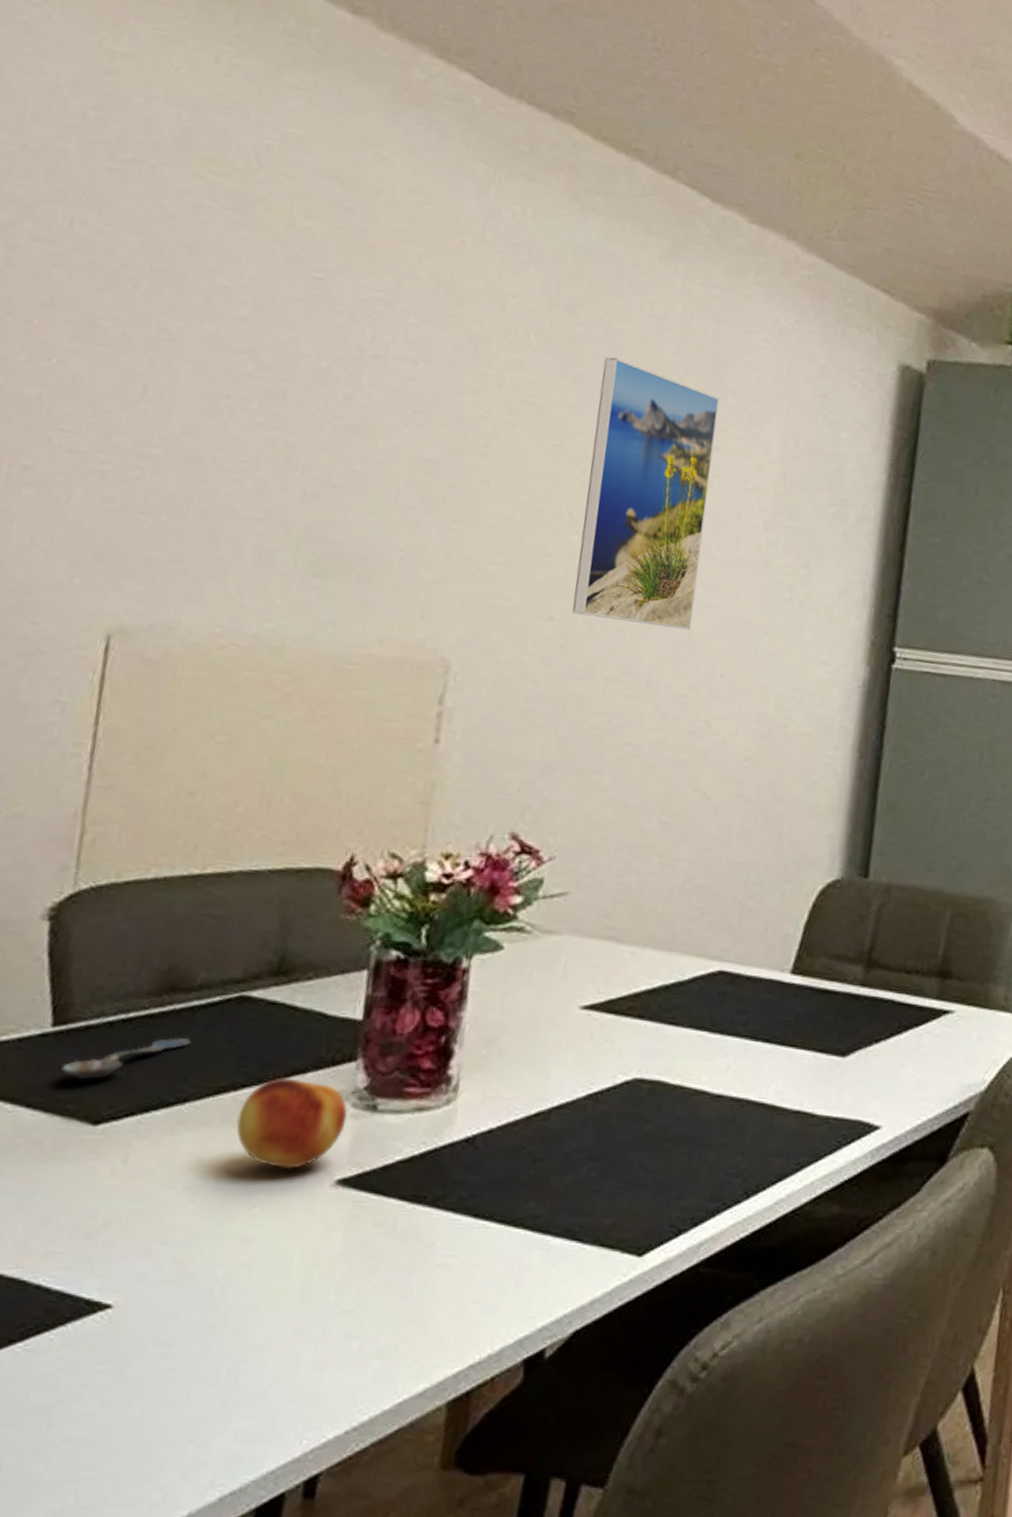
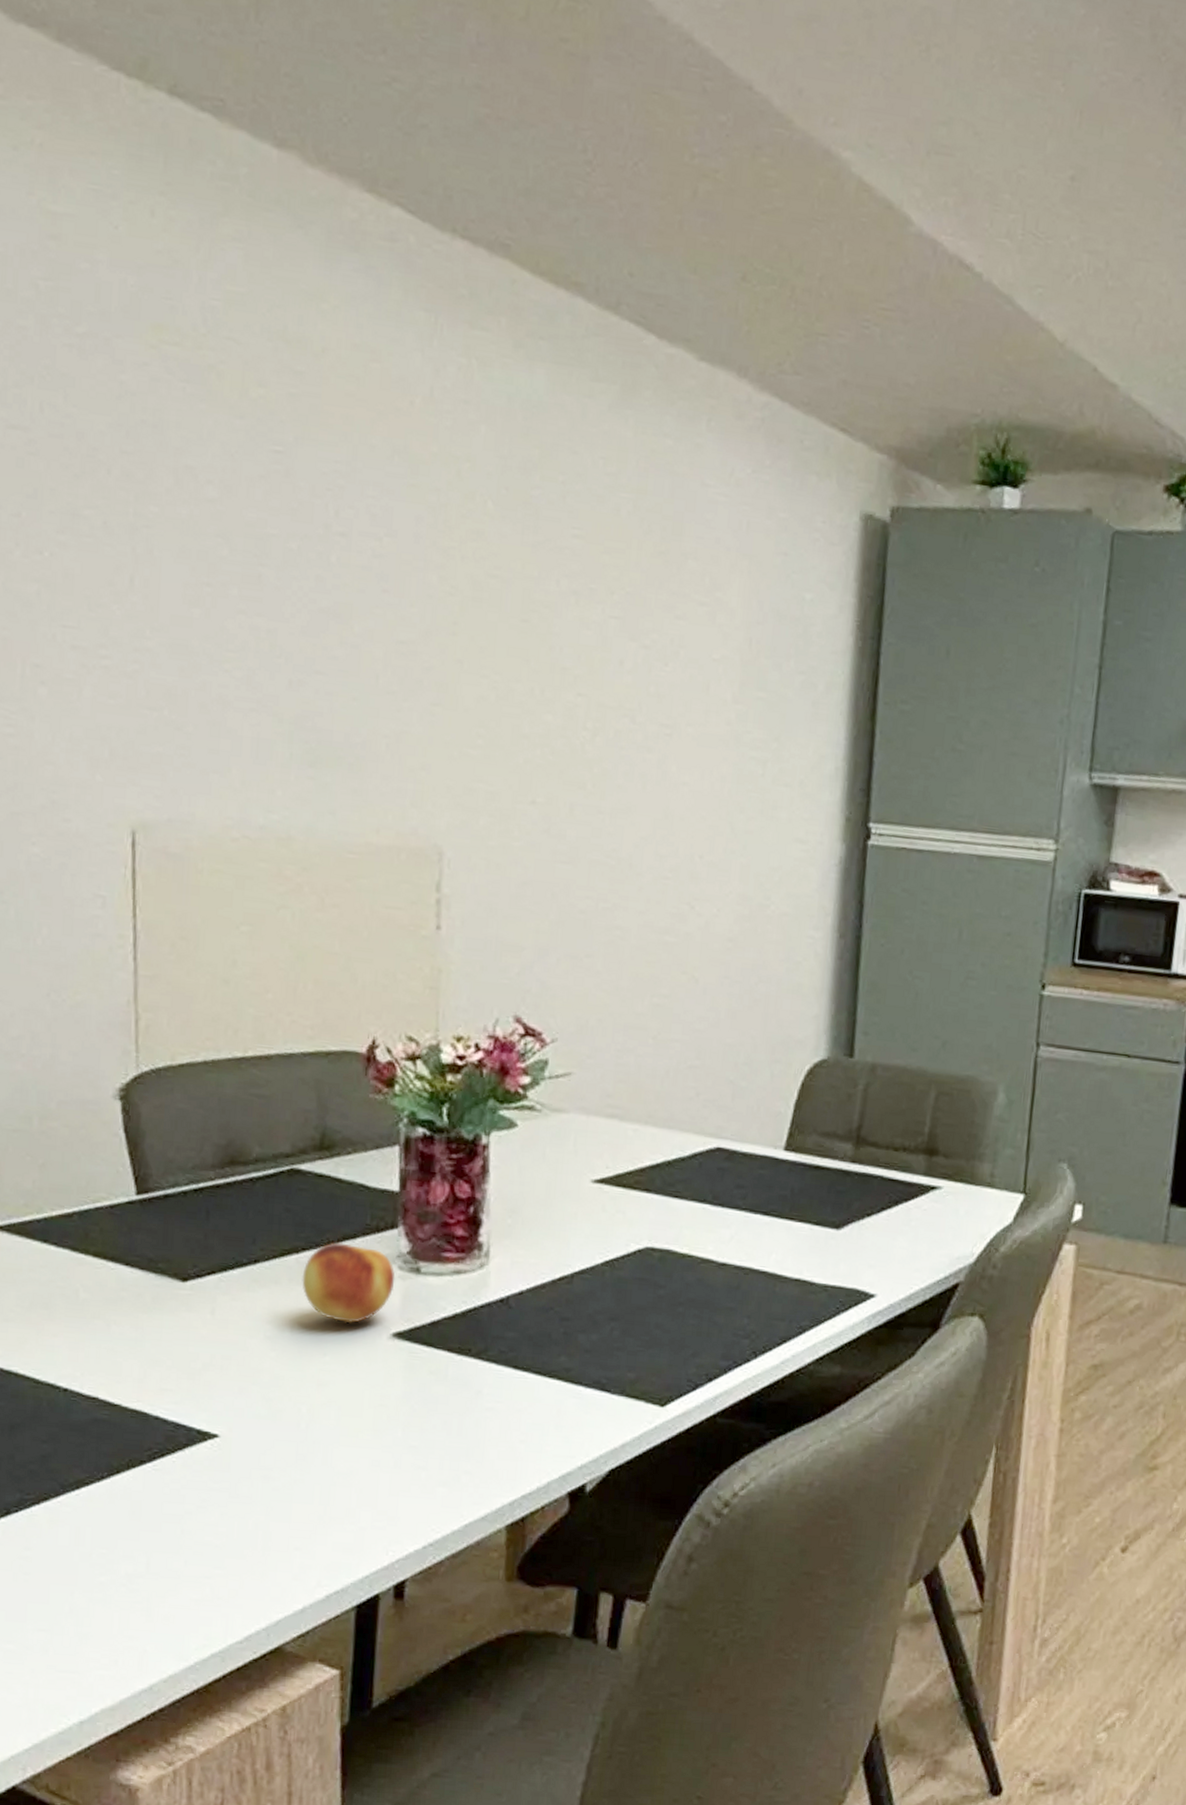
spoon: present [61,1037,192,1080] -> none [149,1205,255,1242]
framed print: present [571,357,720,630] -> none [552,521,680,811]

